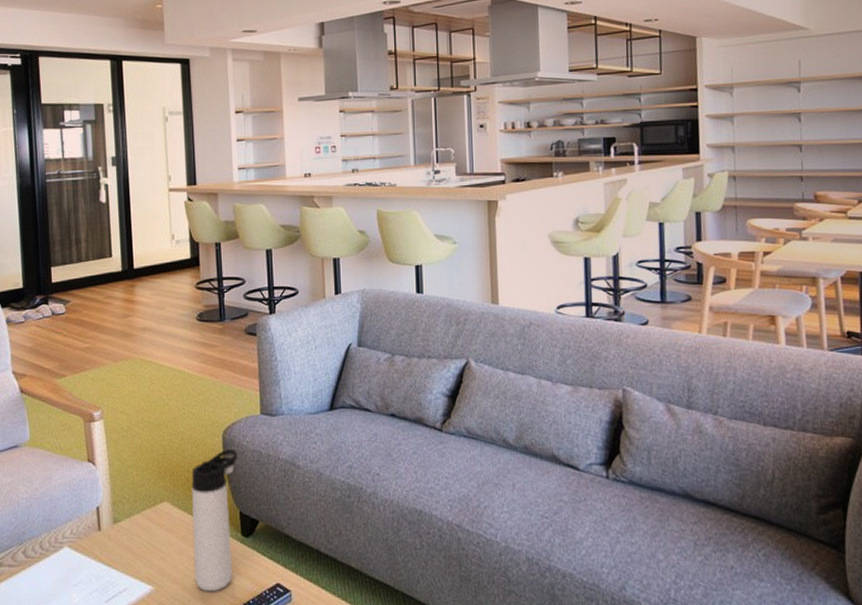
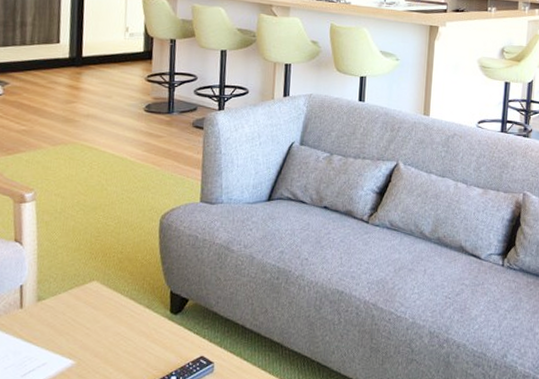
thermos bottle: present [191,450,238,592] -> none [118,233,174,365]

